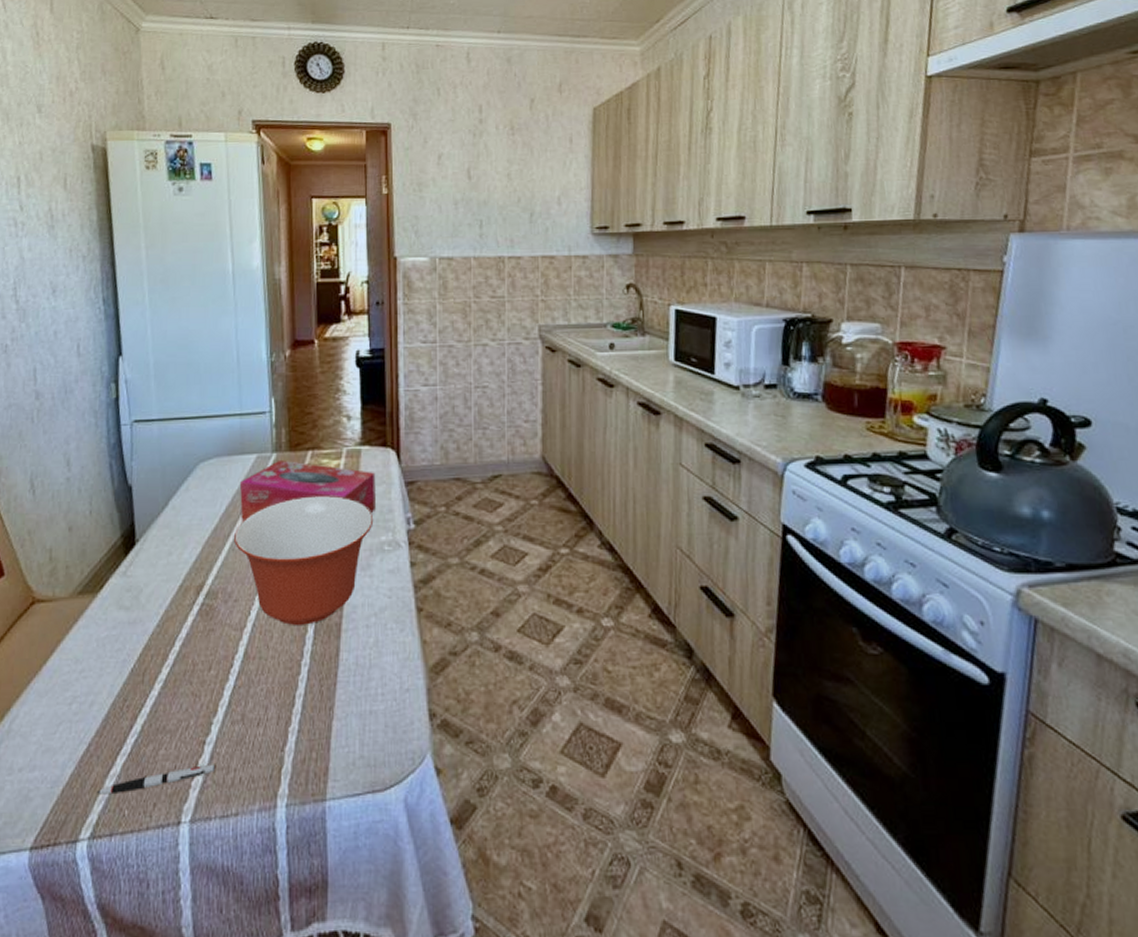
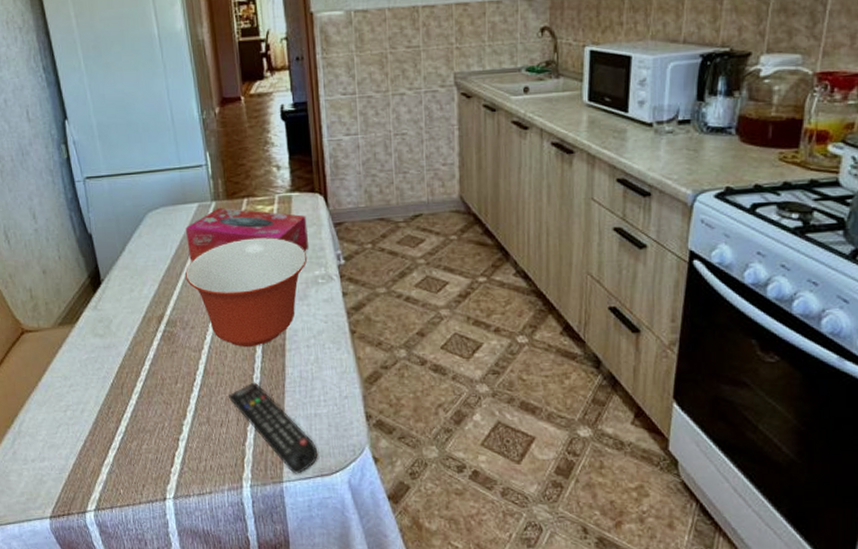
pen: present [96,764,216,795] -> none [95,455,190,479]
remote control: none [269,669,371,790] -> present [227,382,318,474]

